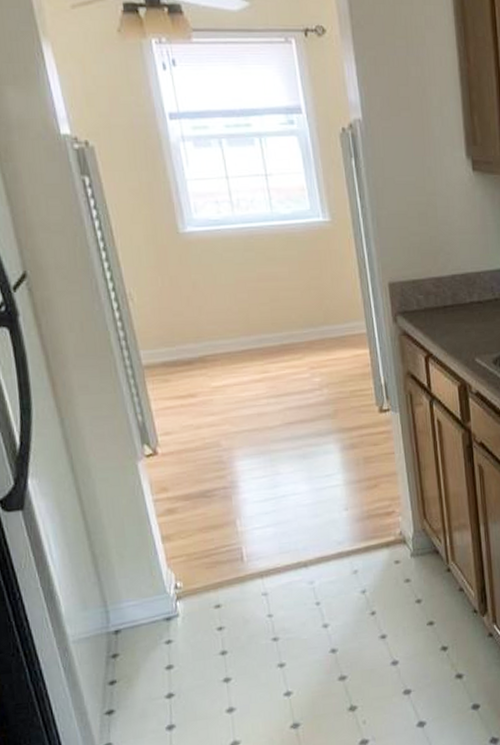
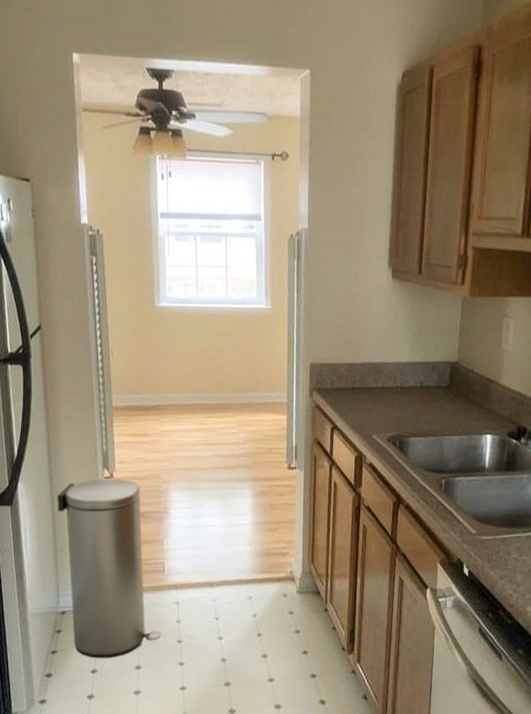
pedal bin: none [84,454,251,680] -> present [56,478,161,658]

